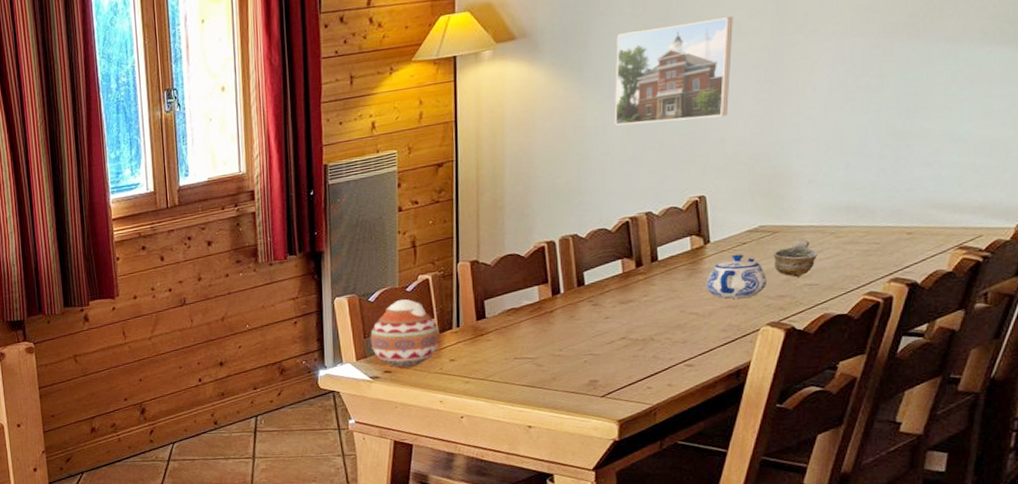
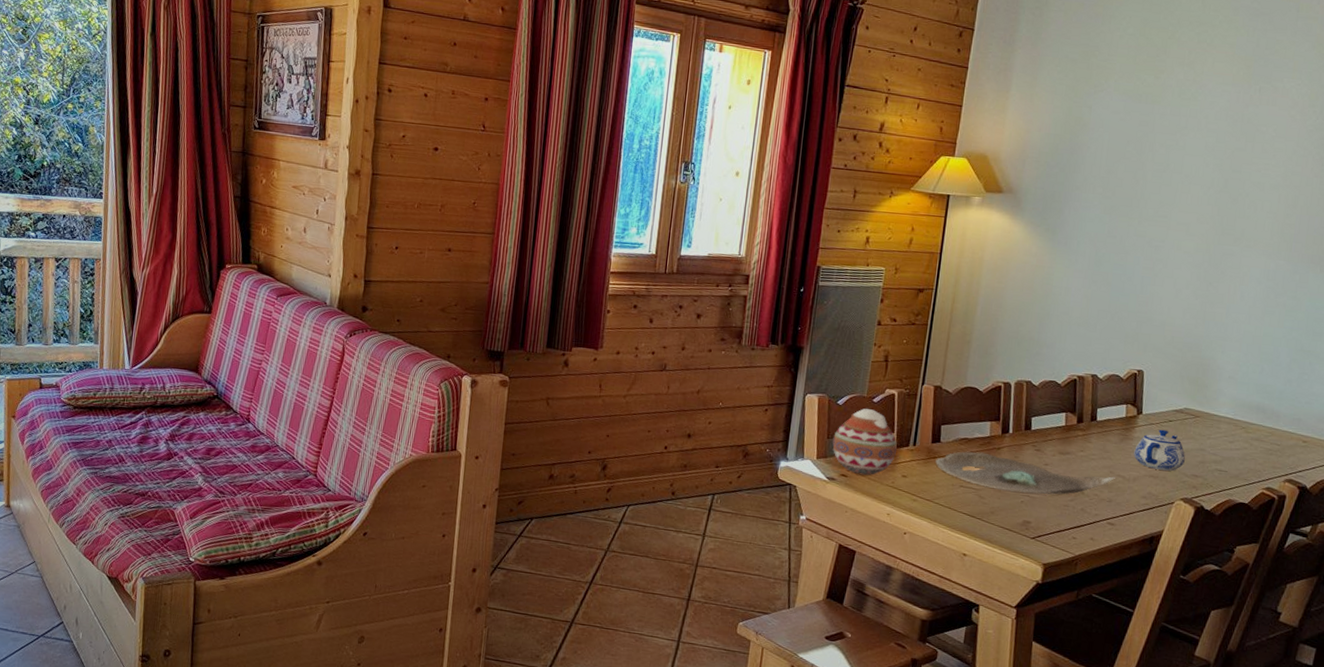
decorative bowl: none [484,315,688,354] -> present [935,452,1115,495]
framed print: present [614,16,733,126] -> none [1076,209,1185,304]
cup: present [774,239,818,277] -> none [1192,428,1230,461]

